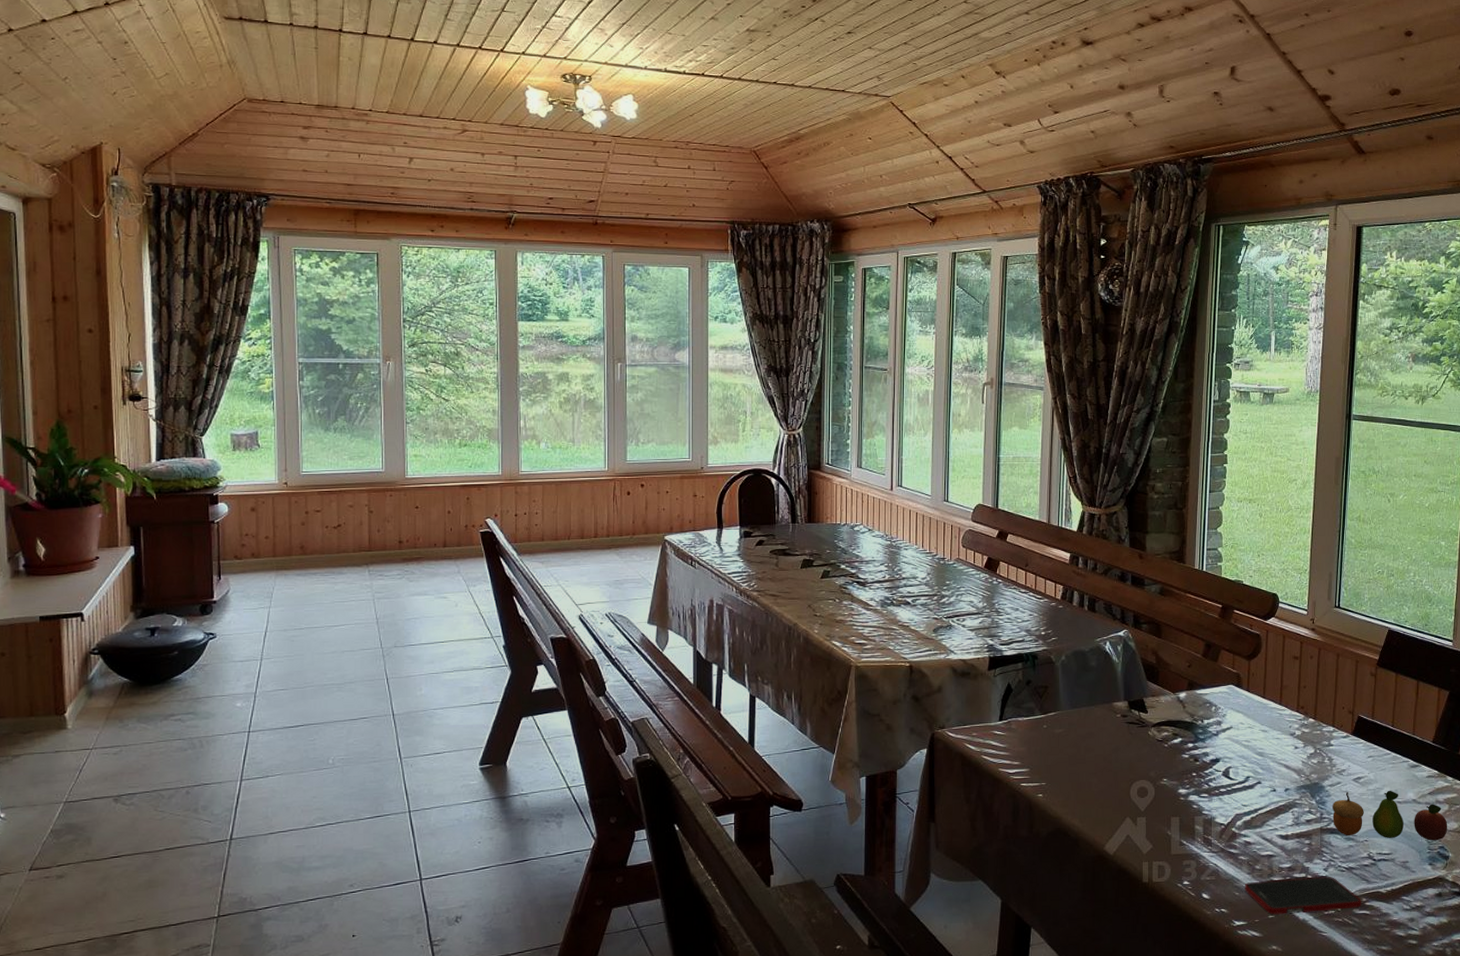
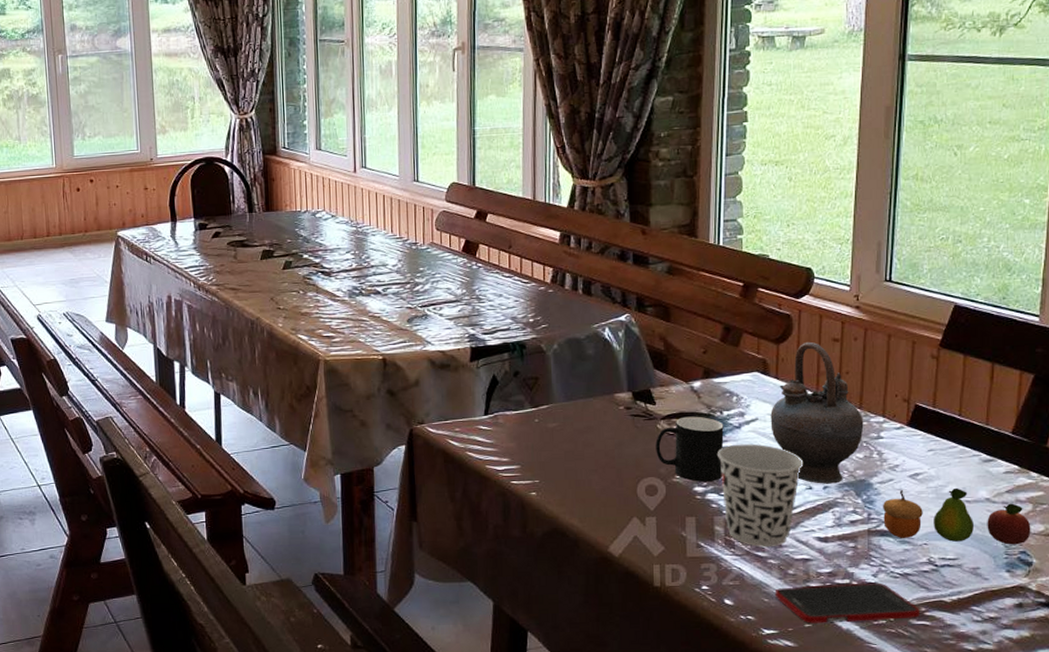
cup: none [1147,724,1204,785] -> present [656,416,724,483]
cup: none [1199,749,1269,845] -> present [718,443,804,548]
teapot: none [1242,658,1318,787] -> present [770,341,864,484]

